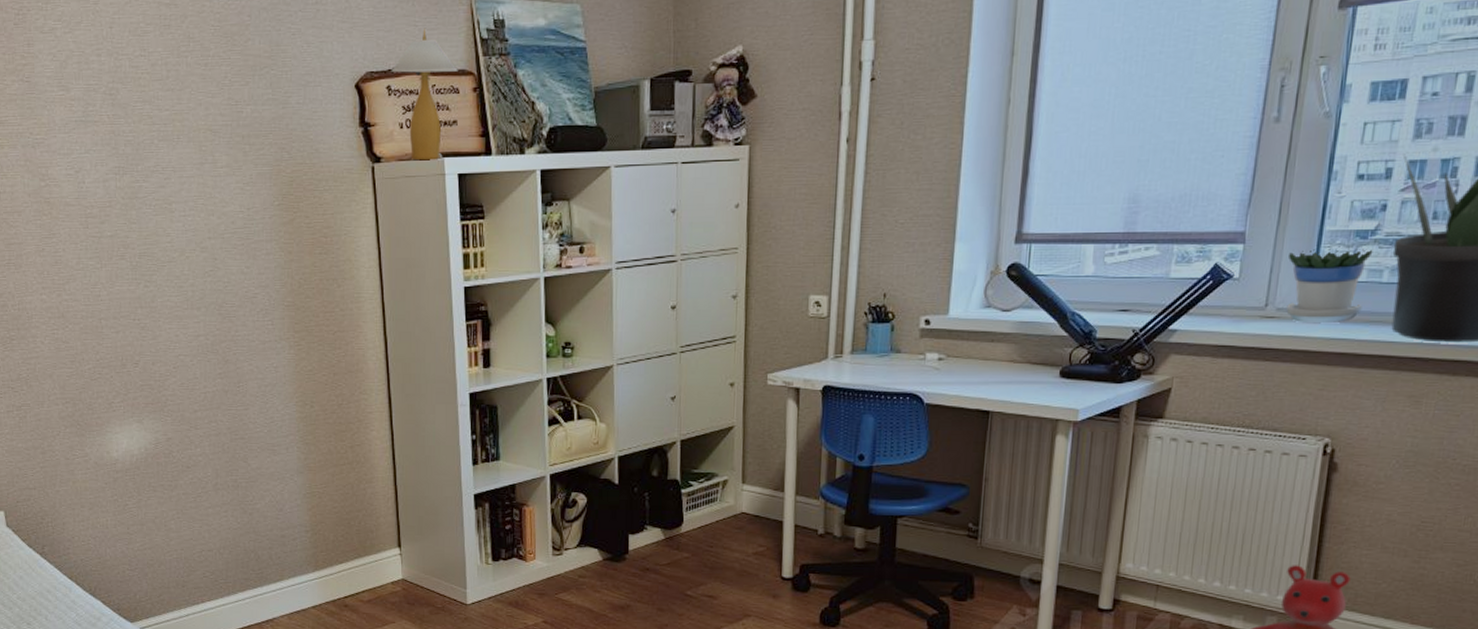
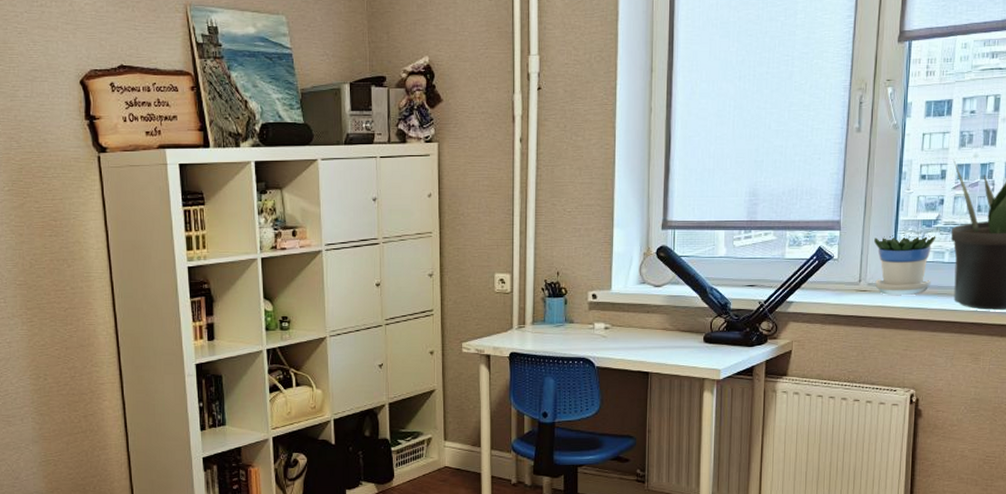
table lamp: present [391,28,458,161] -> none [114,31,176,151]

